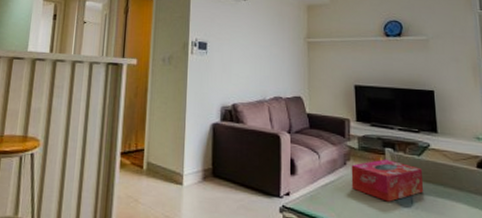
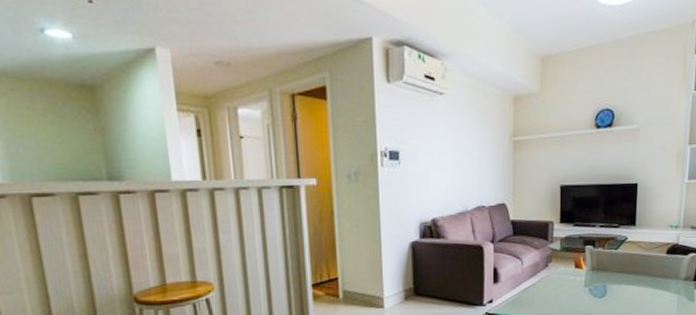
tissue box: present [351,159,423,202] -> none [552,256,617,295]

